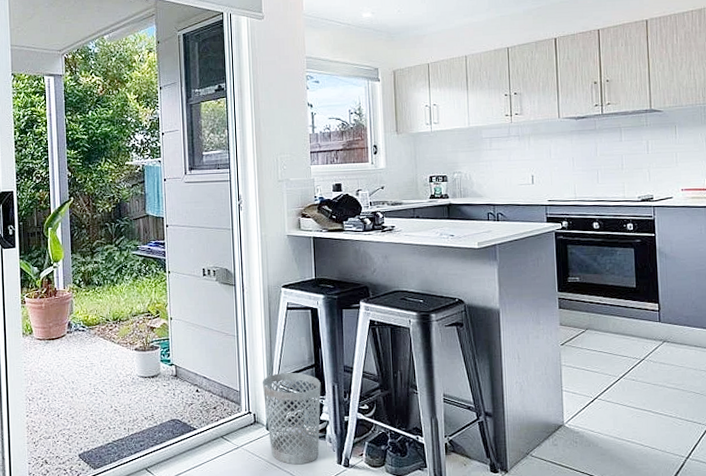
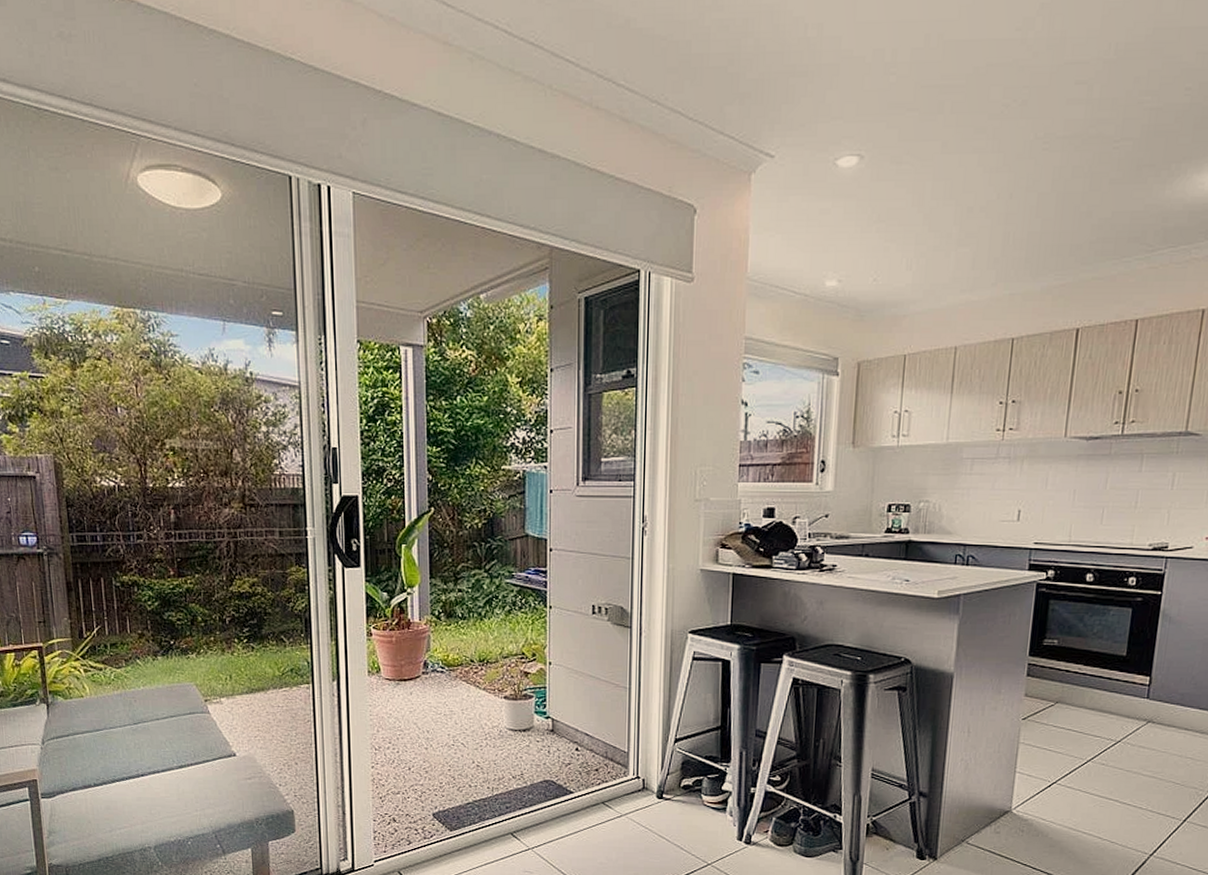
wastebasket: present [262,373,321,465] -> none [655,734,726,839]

